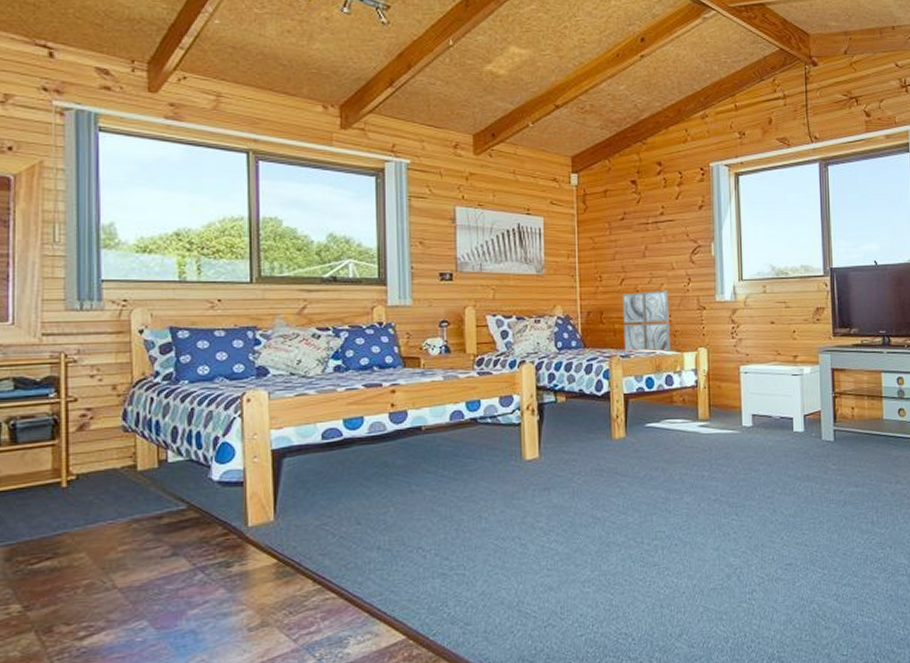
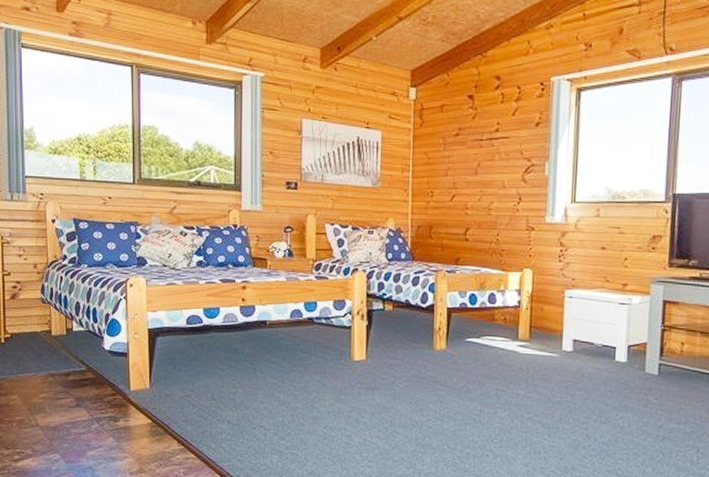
wall art: present [623,290,670,353] -> none [450,208,498,270]

